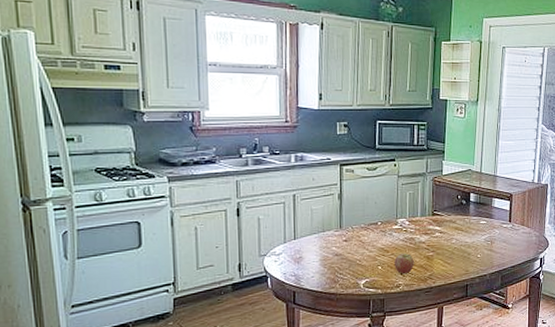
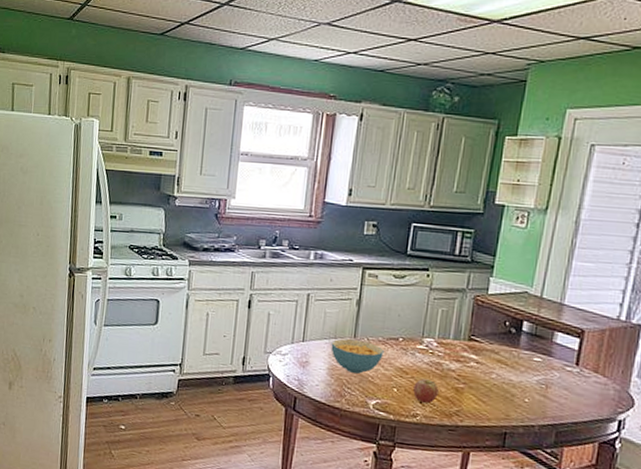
cereal bowl: none [320,230,367,260] -> present [331,338,384,374]

